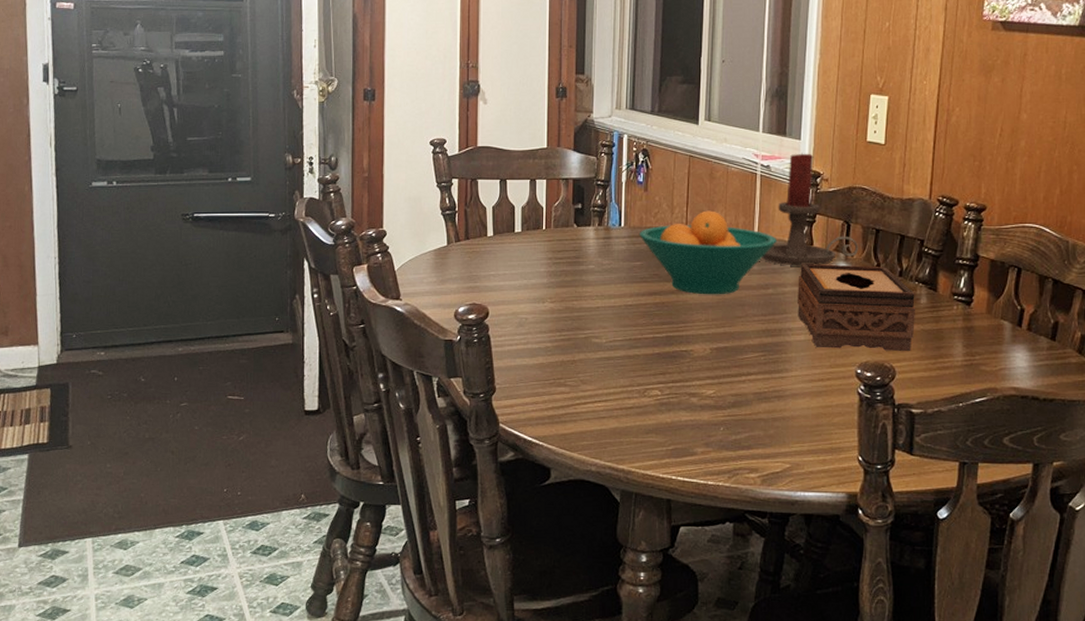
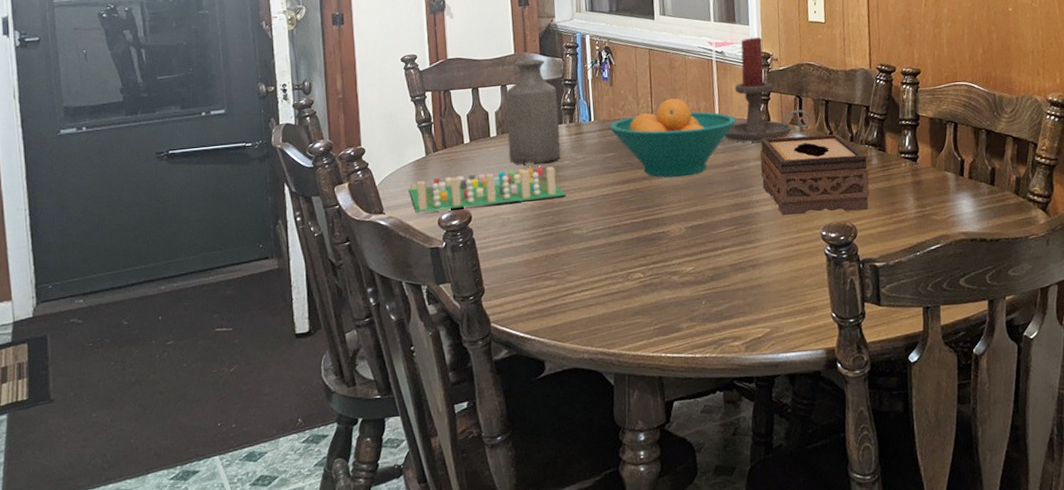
board game: none [427,269,588,303] -> present [409,166,567,212]
bottle: none [532,154,588,265] -> present [505,59,561,164]

